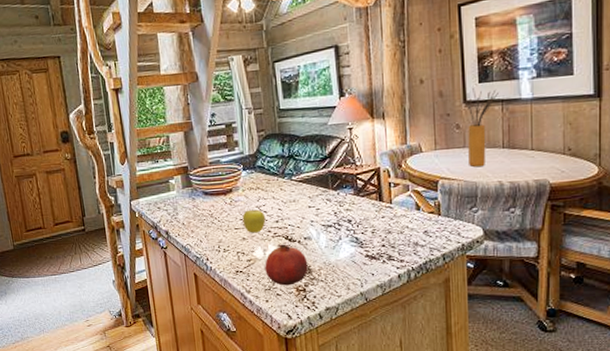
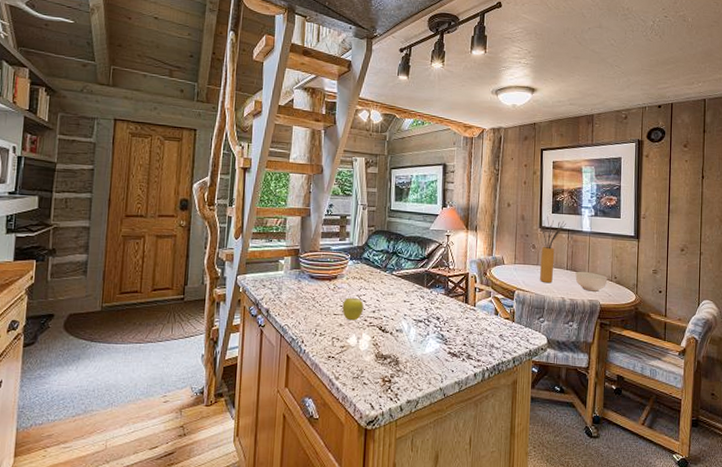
fruit: present [265,244,308,286] -> none [356,334,396,375]
bowl: none [515,146,559,170] -> present [575,271,608,292]

